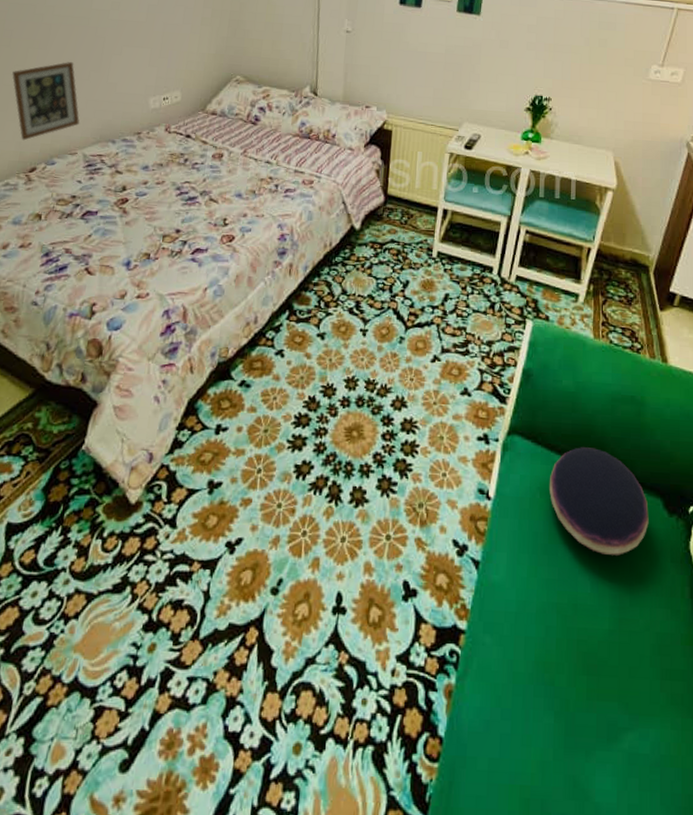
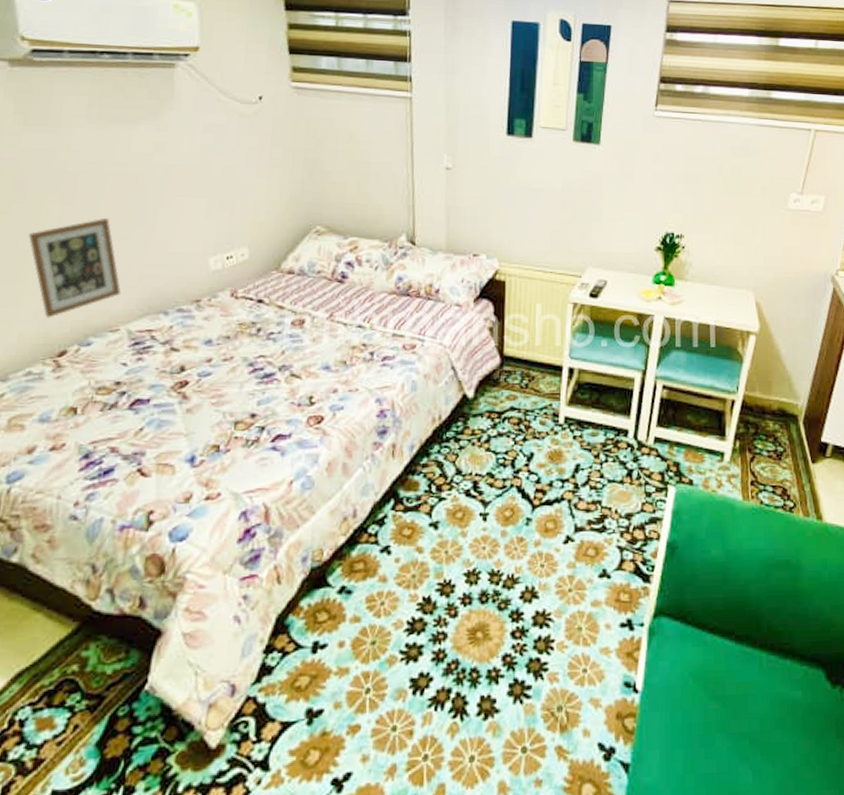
cushion: present [550,447,649,555] -> none [703,622,811,739]

